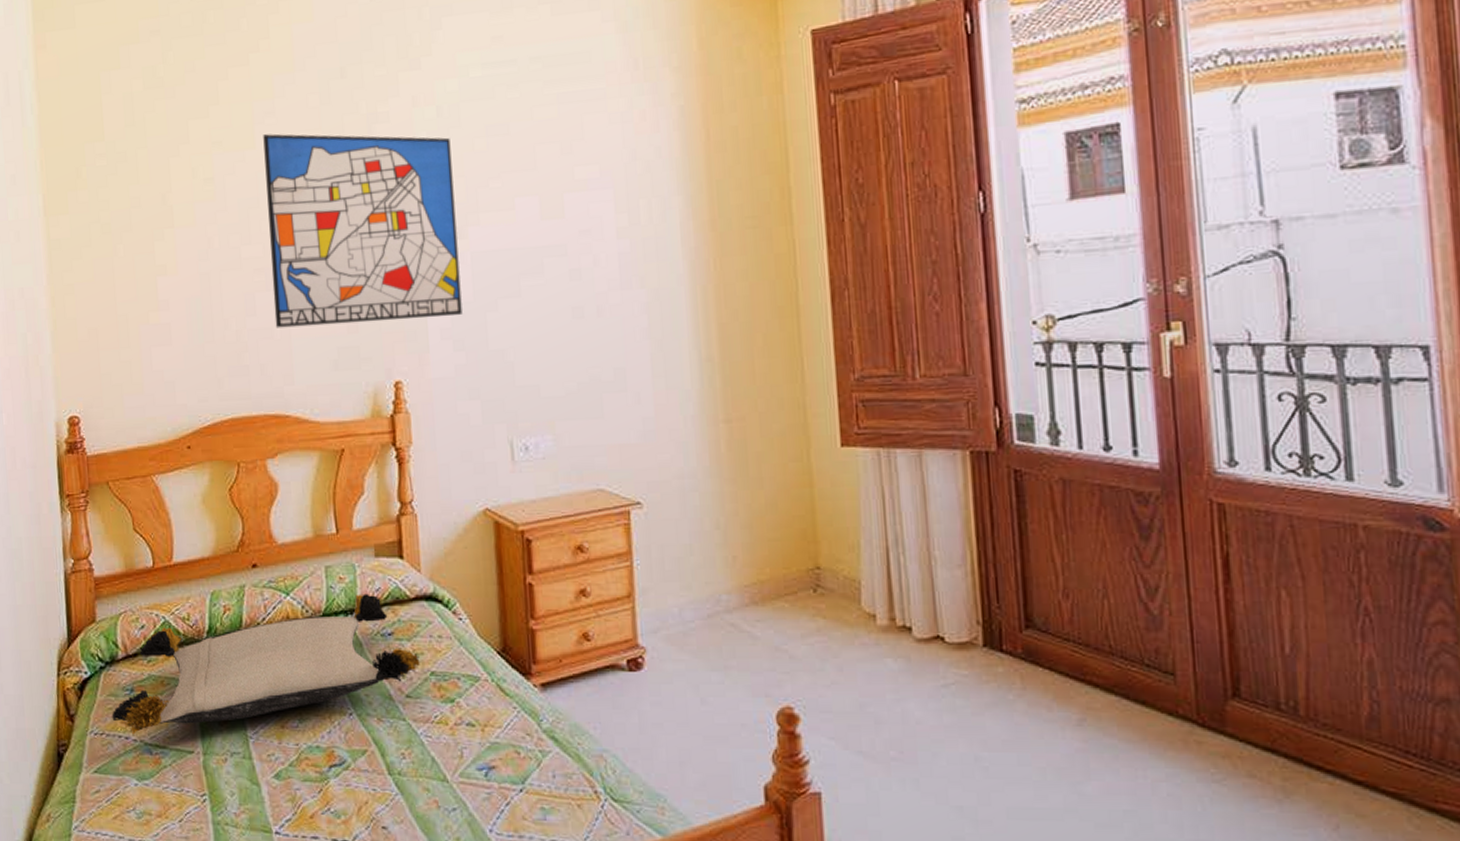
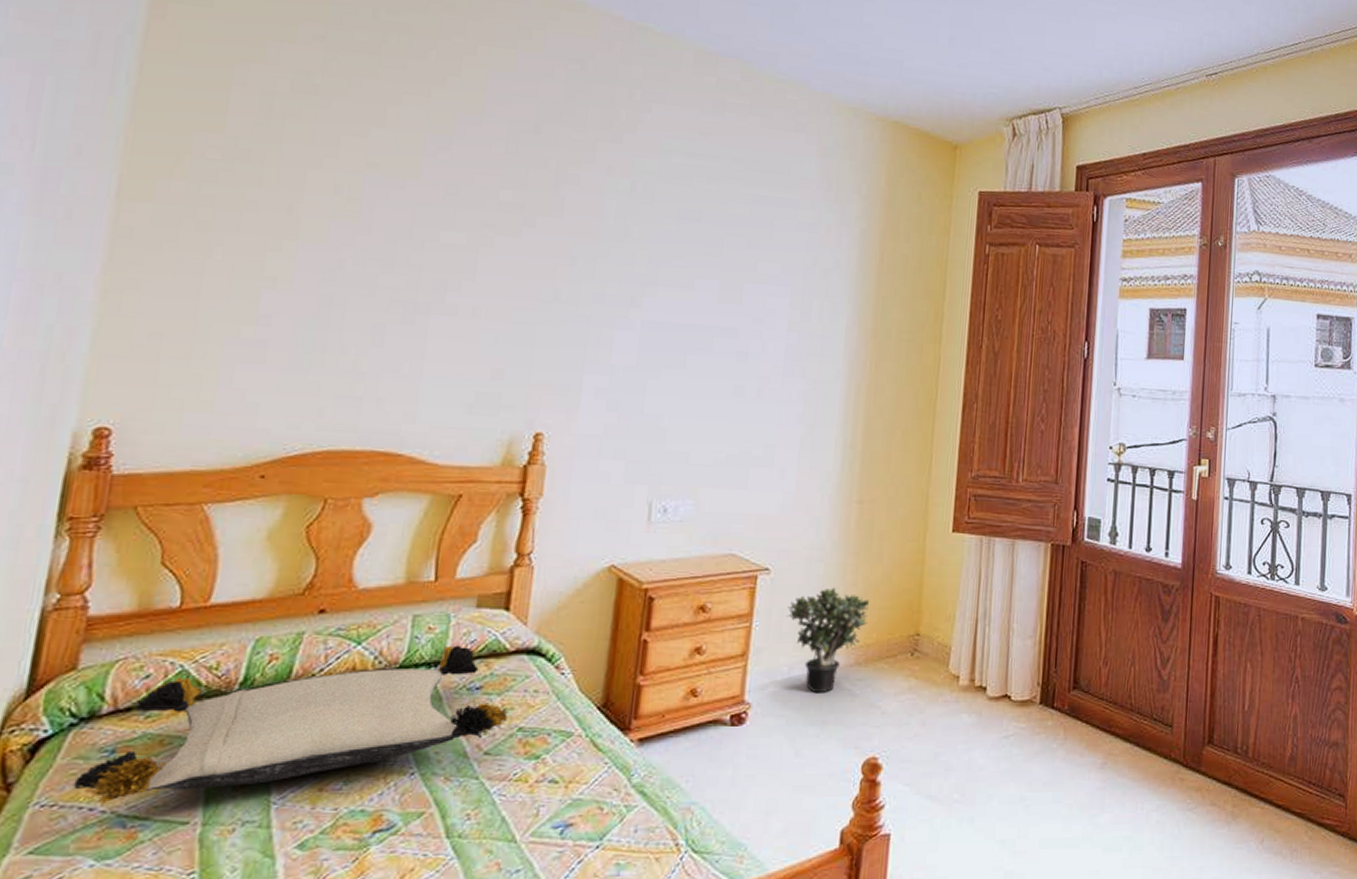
wall art: present [263,133,463,328] -> none [405,168,640,378]
potted plant: none [667,519,759,636] -> present [786,587,869,694]

